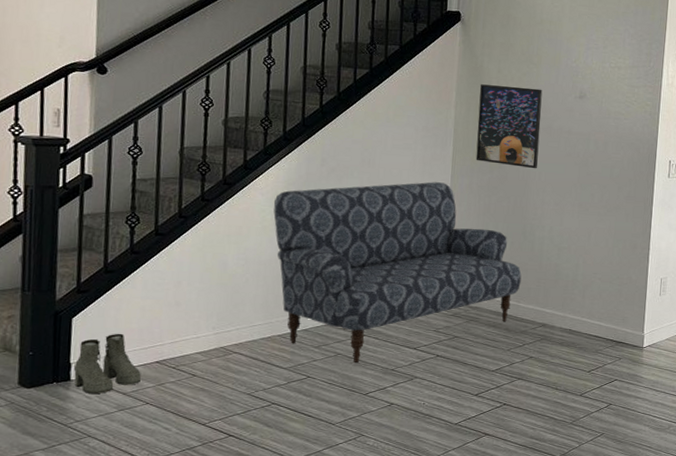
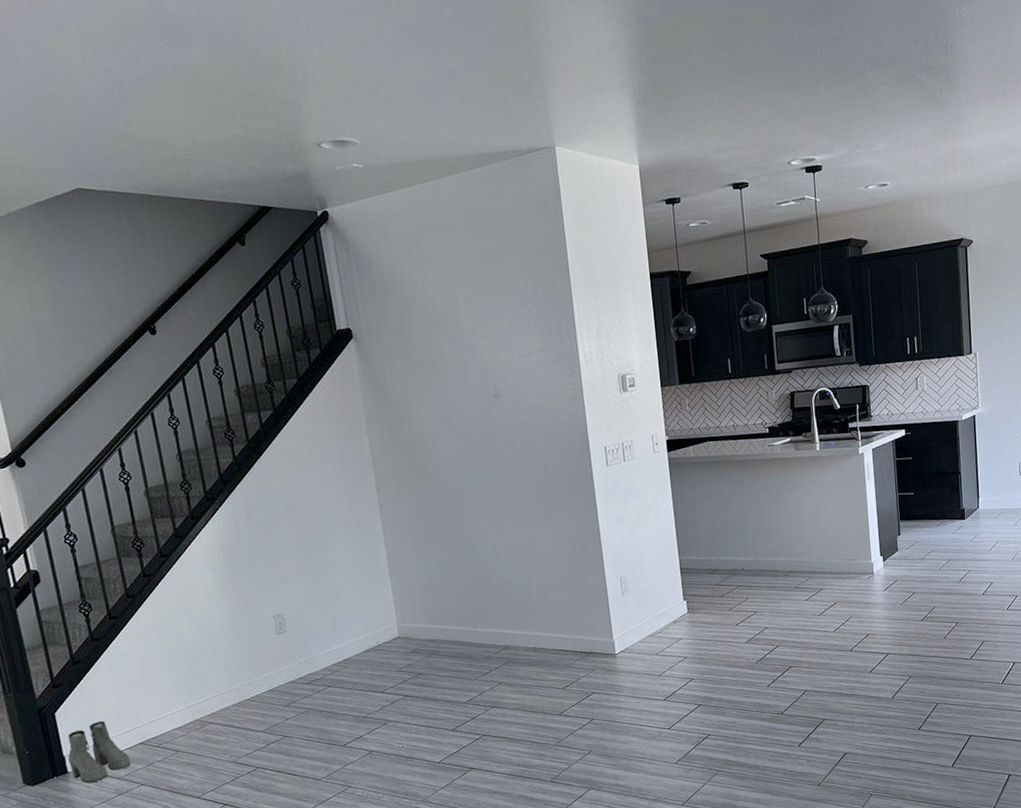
sofa: present [273,182,522,364] -> none [211,515,474,716]
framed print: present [475,84,543,169] -> none [387,395,466,486]

